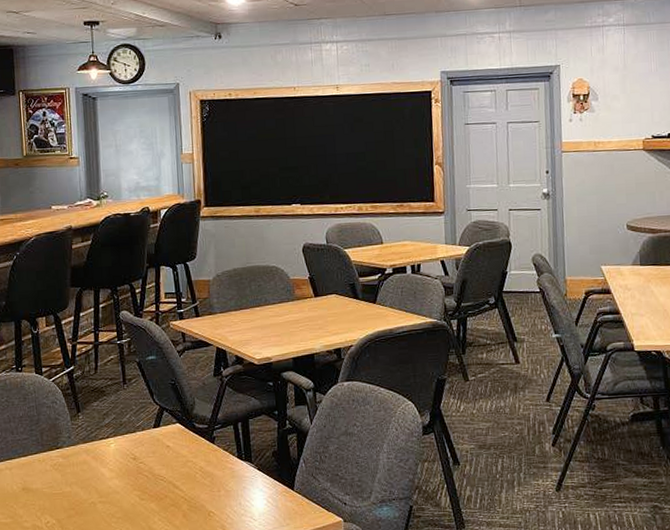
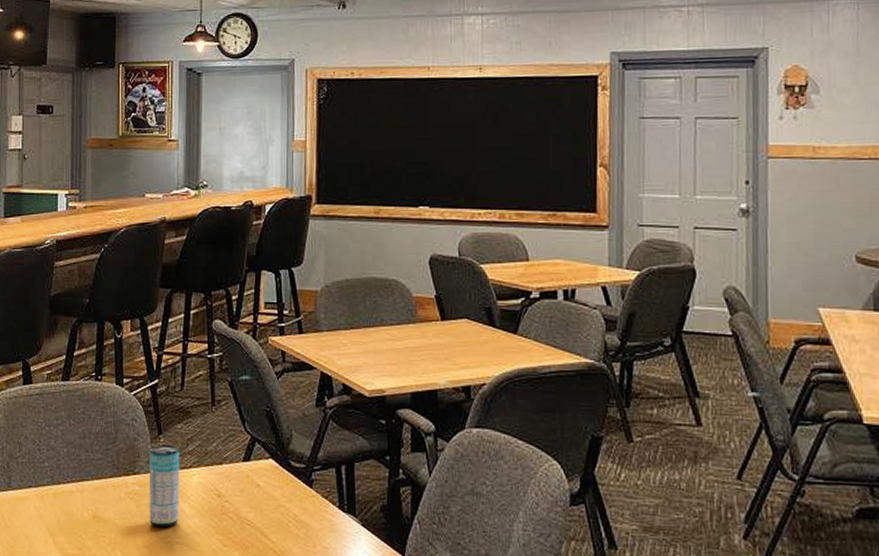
beverage can: none [70,420,101,491] -> present [149,444,180,528]

